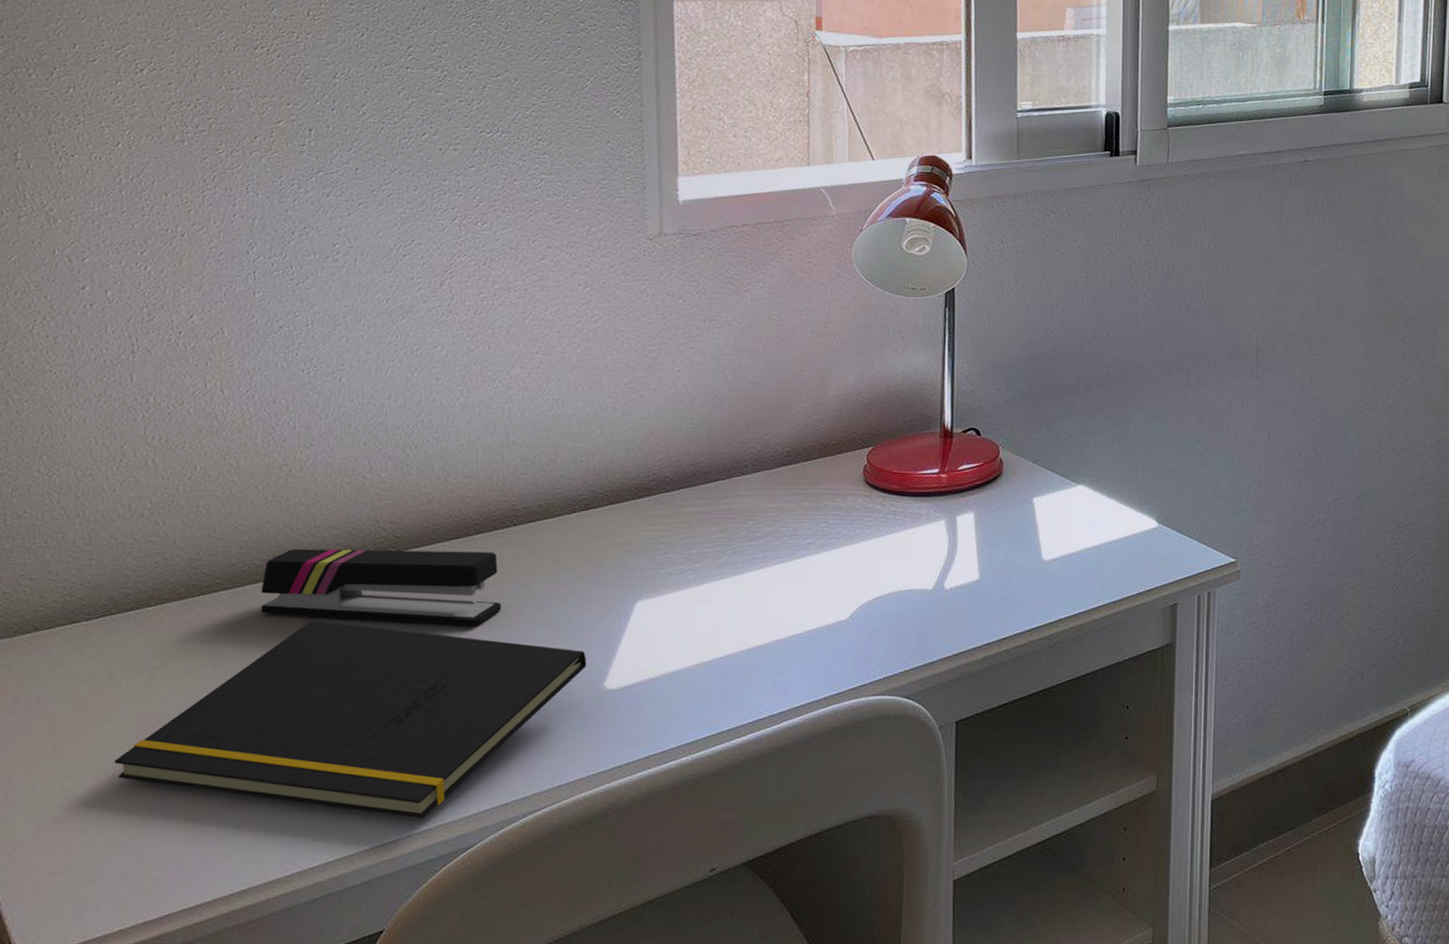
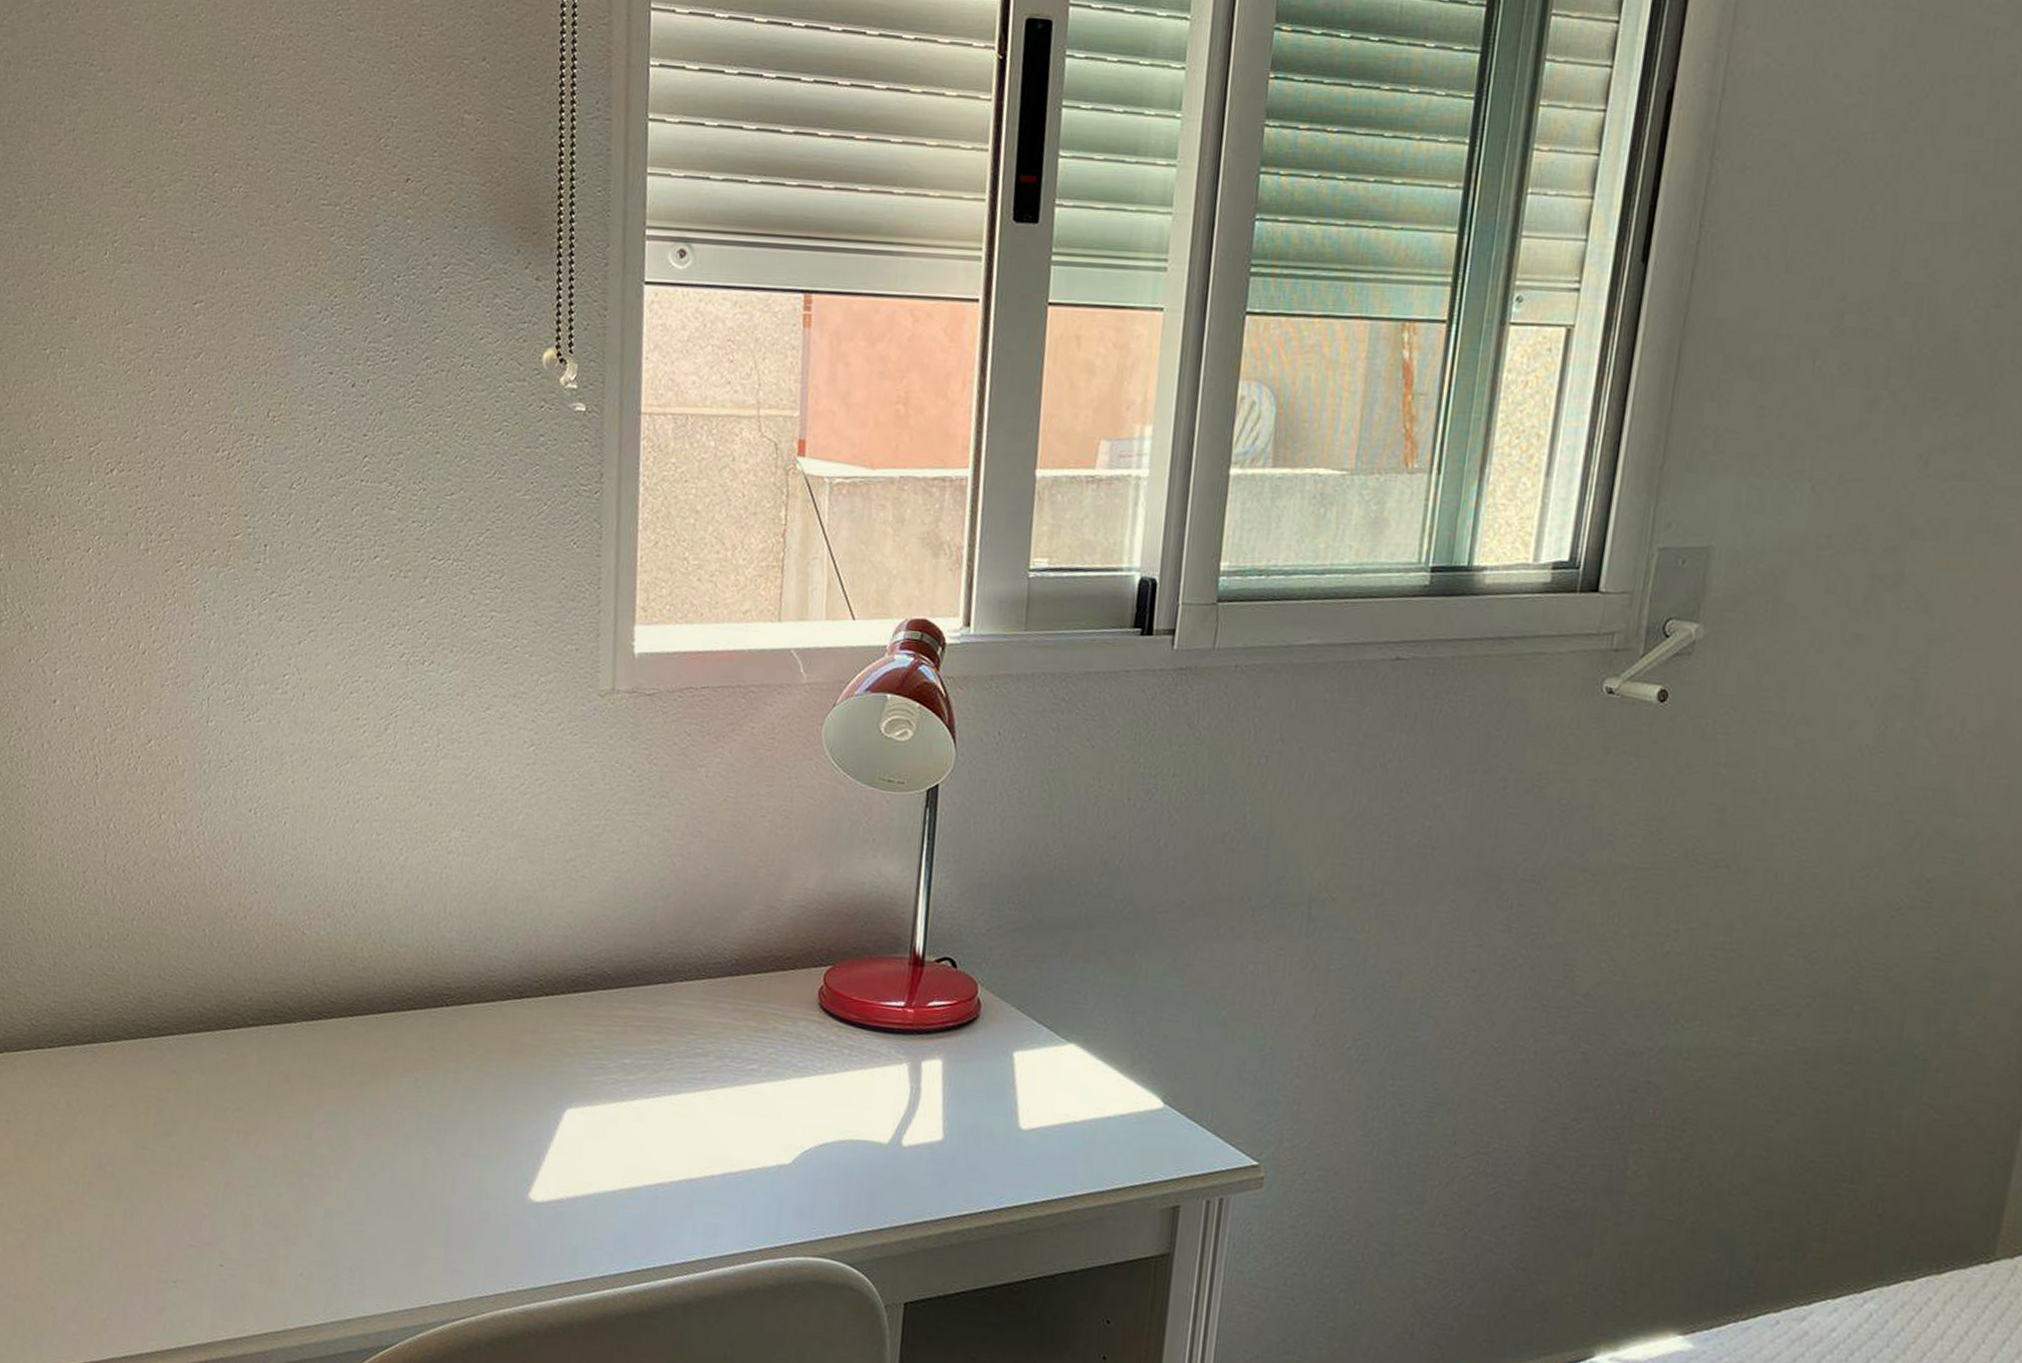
notepad: present [113,620,587,819] -> none [69,1079,513,1307]
stapler: present [261,549,502,625] -> none [203,1001,431,1110]

